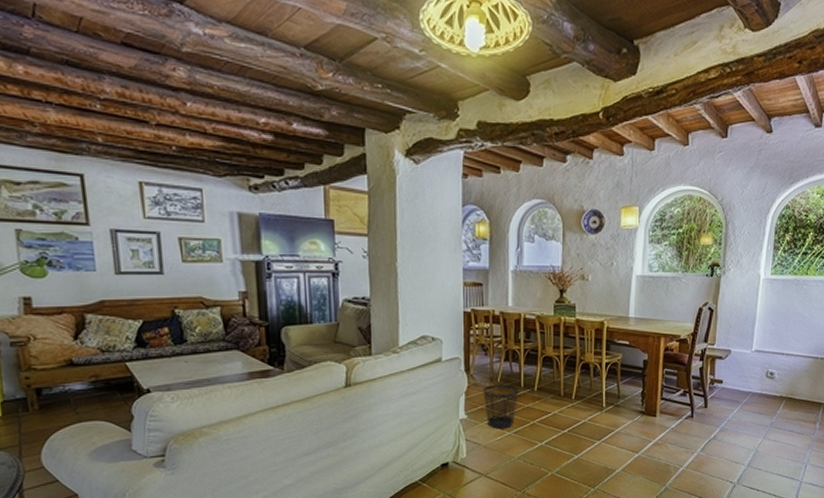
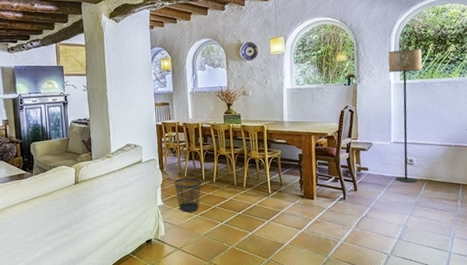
floor lamp: none [752,237,799,401] -> present [388,48,422,183]

